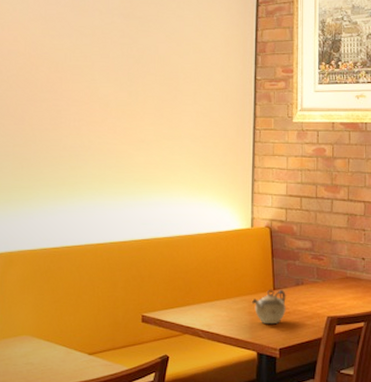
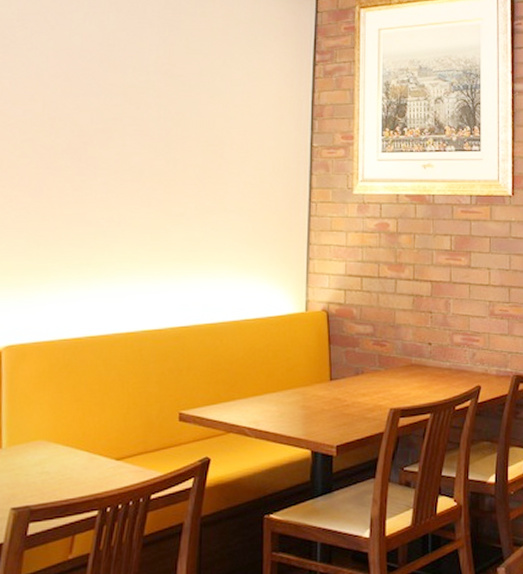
teapot: present [251,289,286,325] -> none [305,379,344,419]

